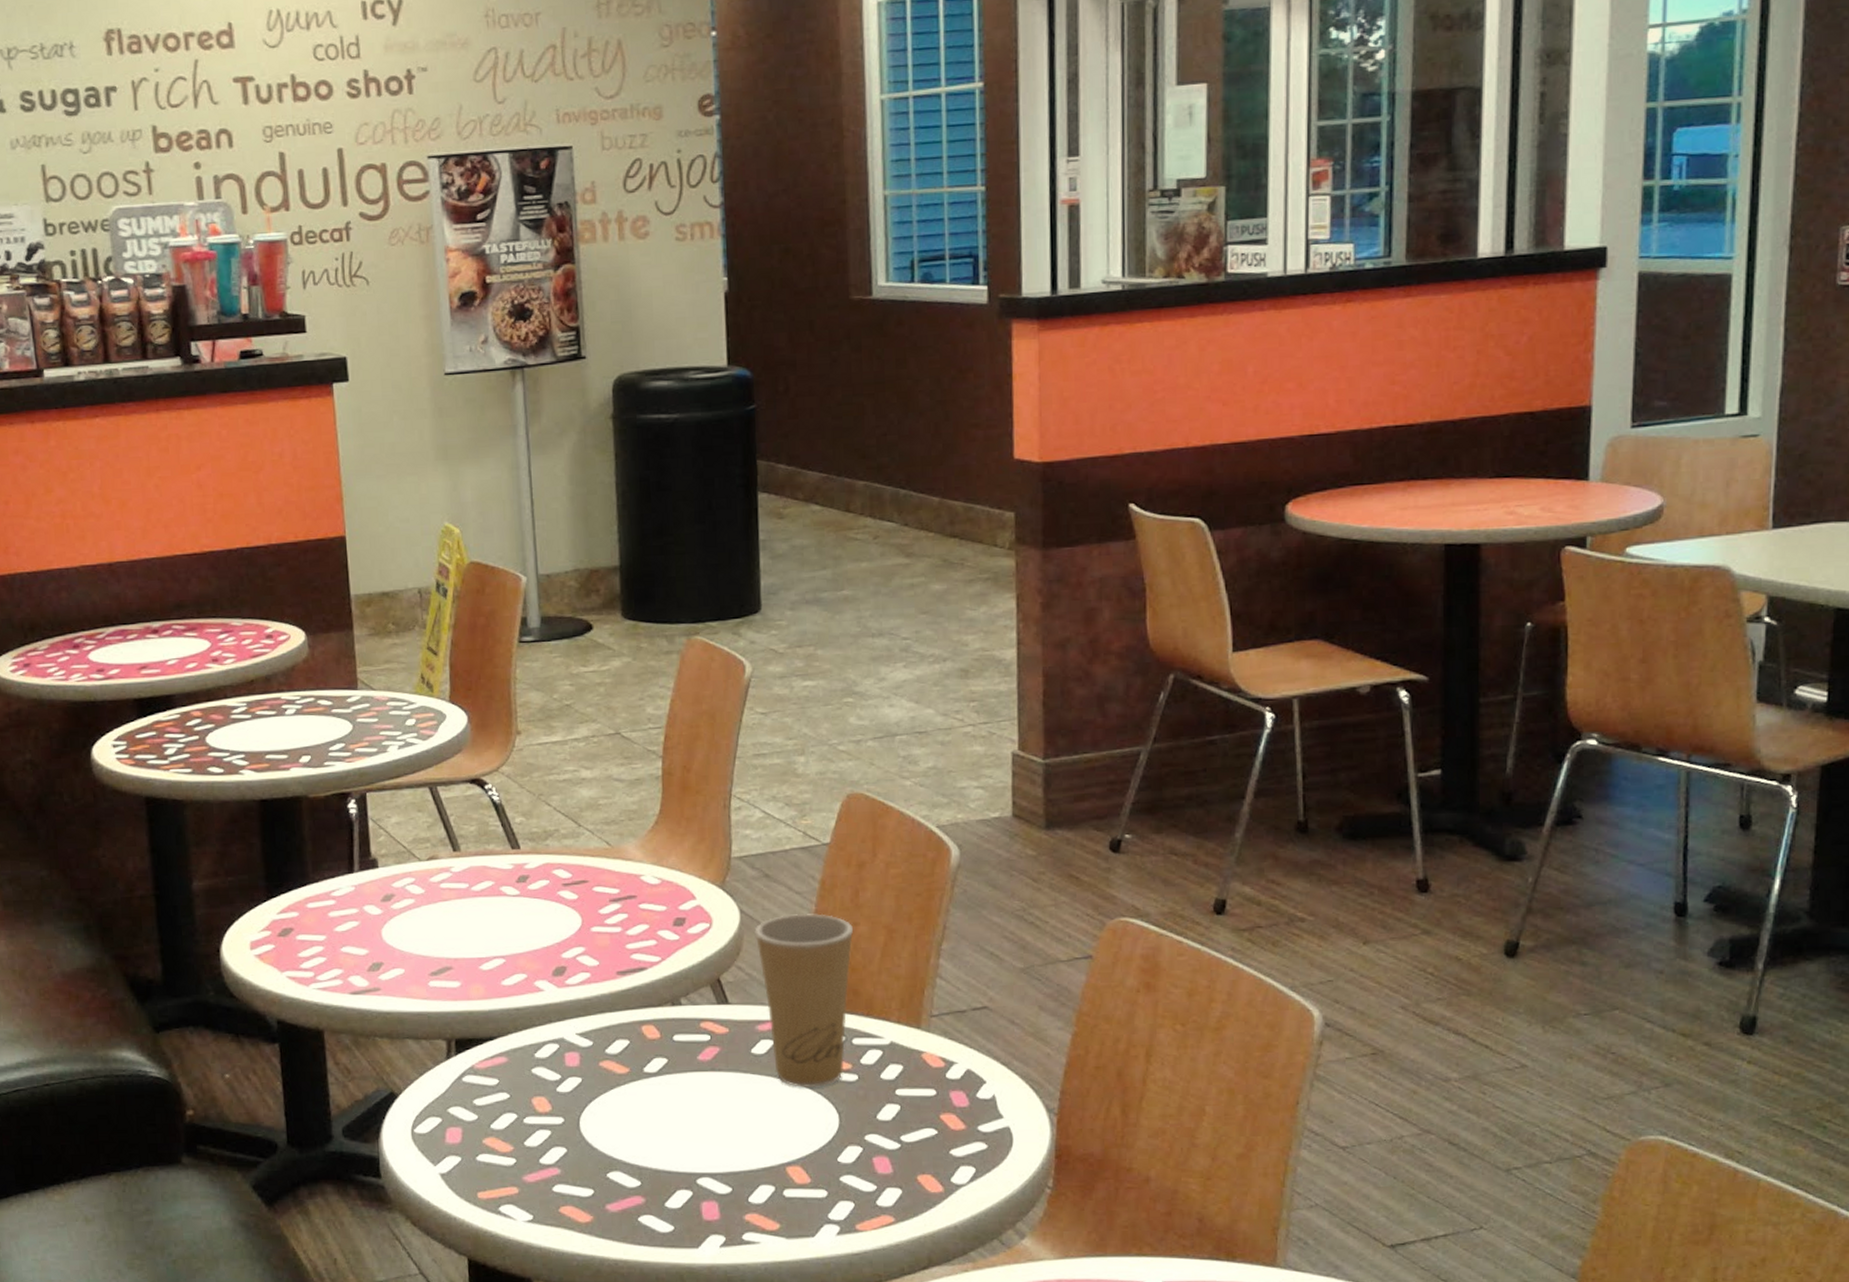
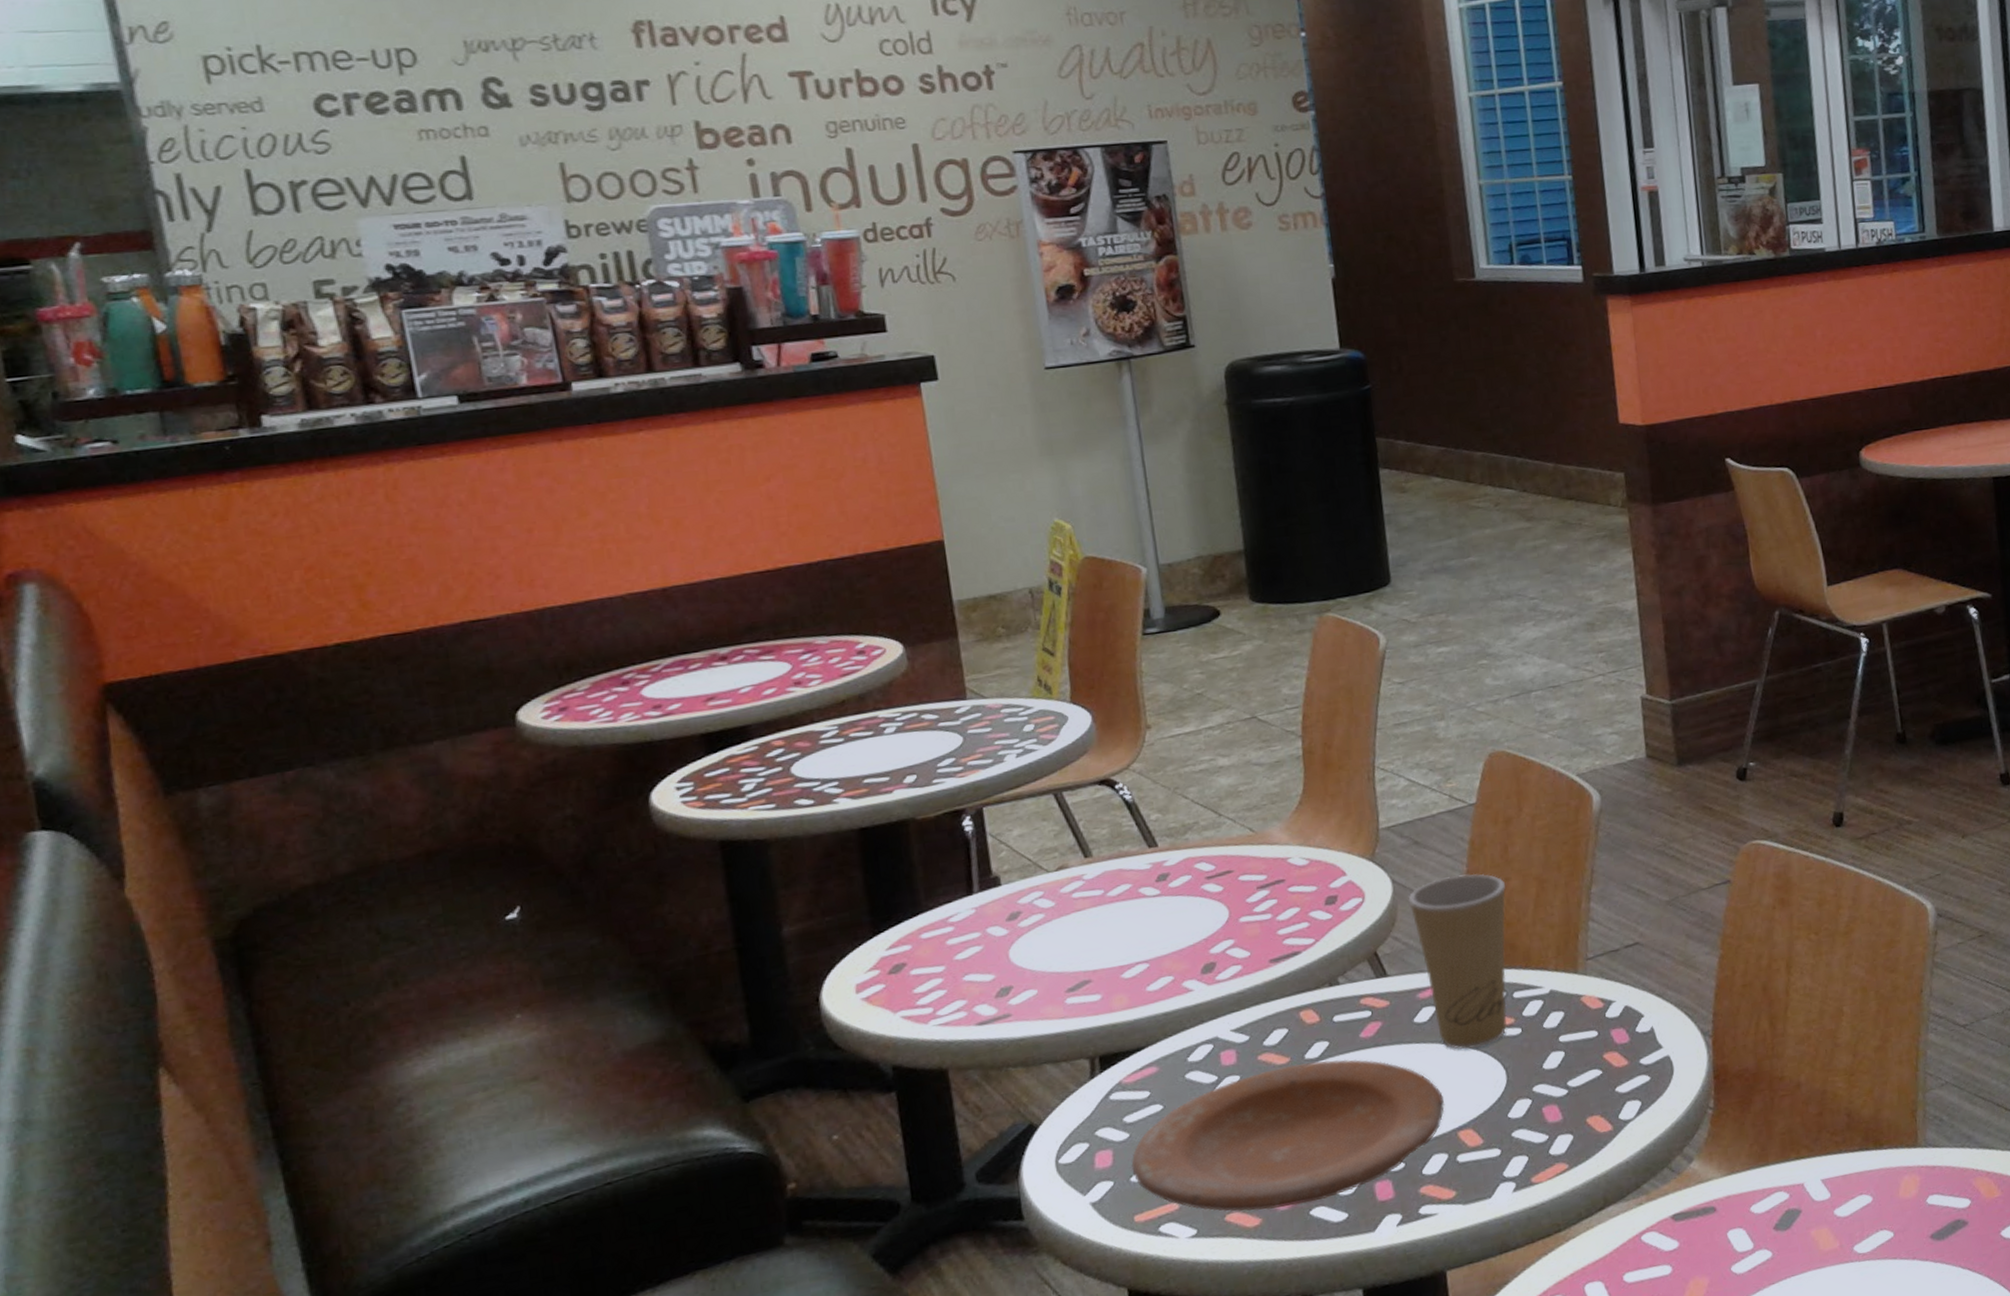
plate: none [478,1075,775,1210] -> present [1131,1059,1445,1212]

